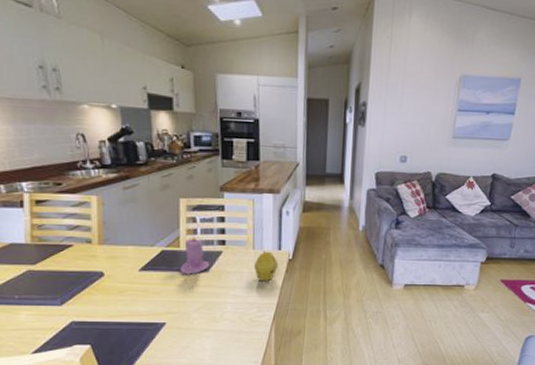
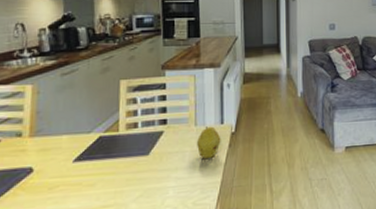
candle: present [181,236,210,275] -> none [119,118,150,161]

